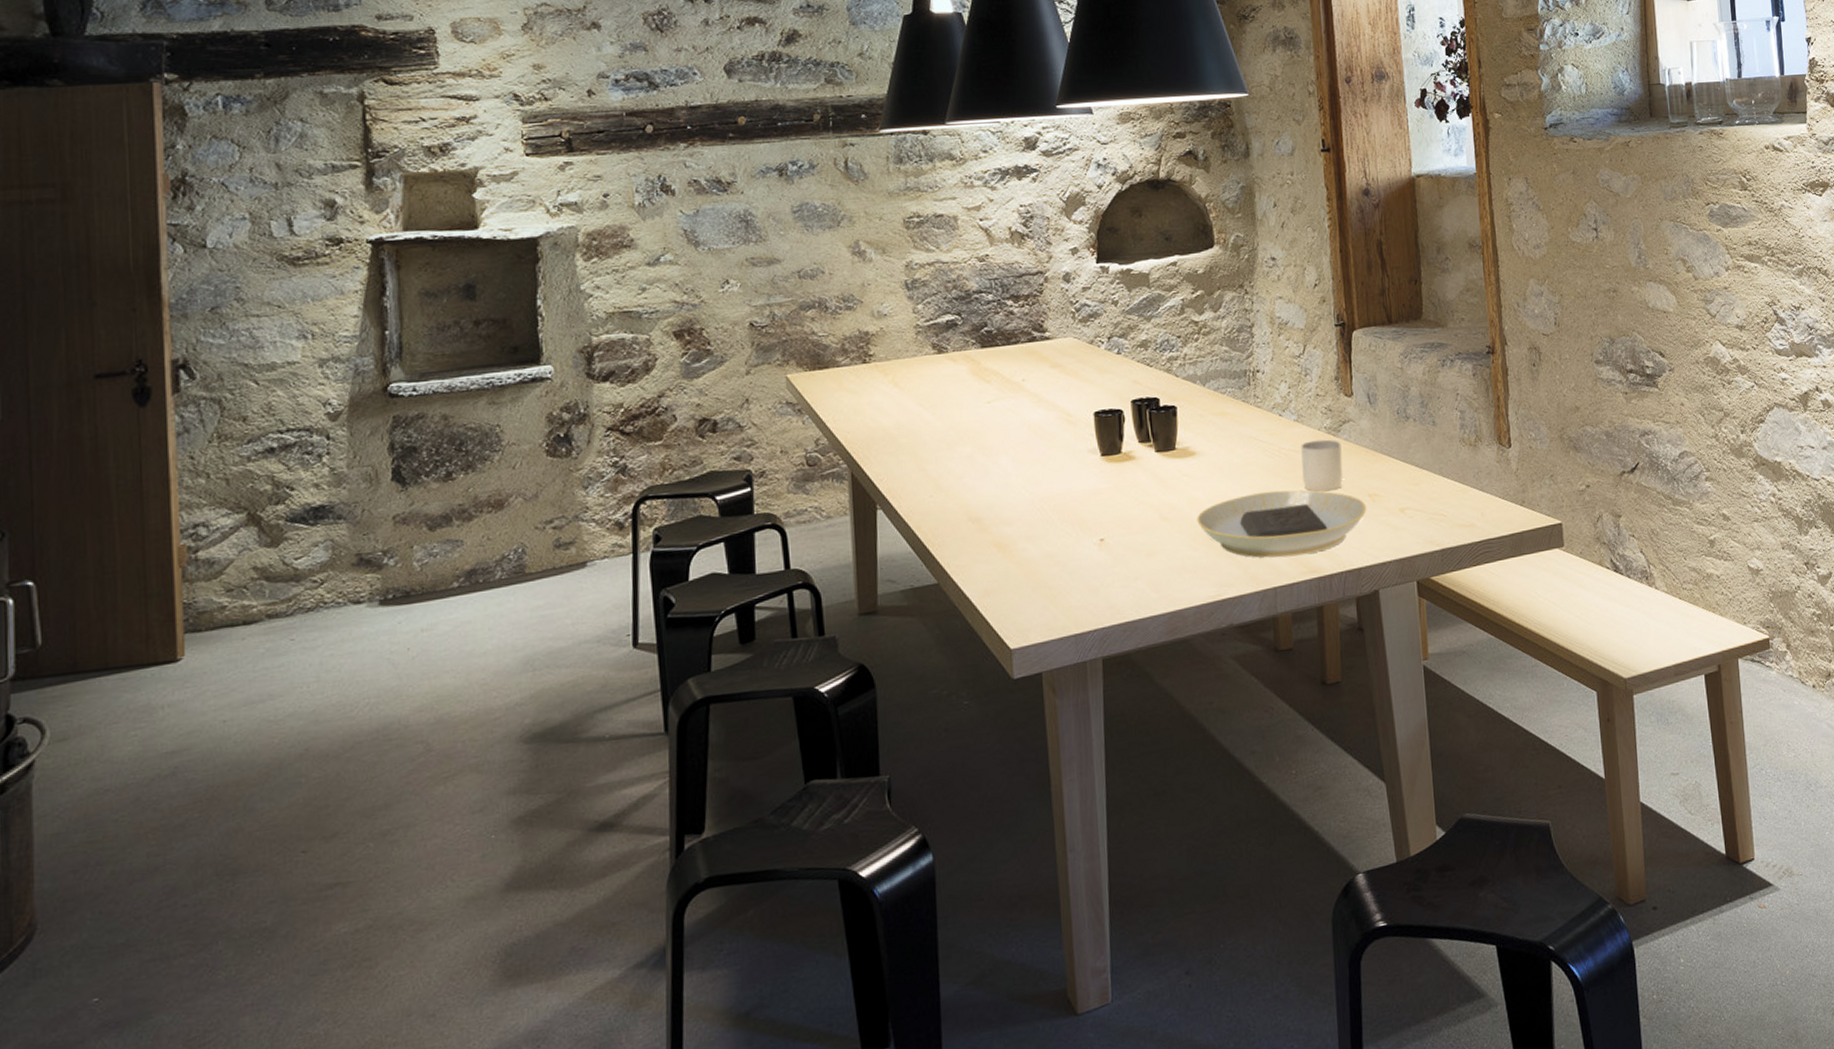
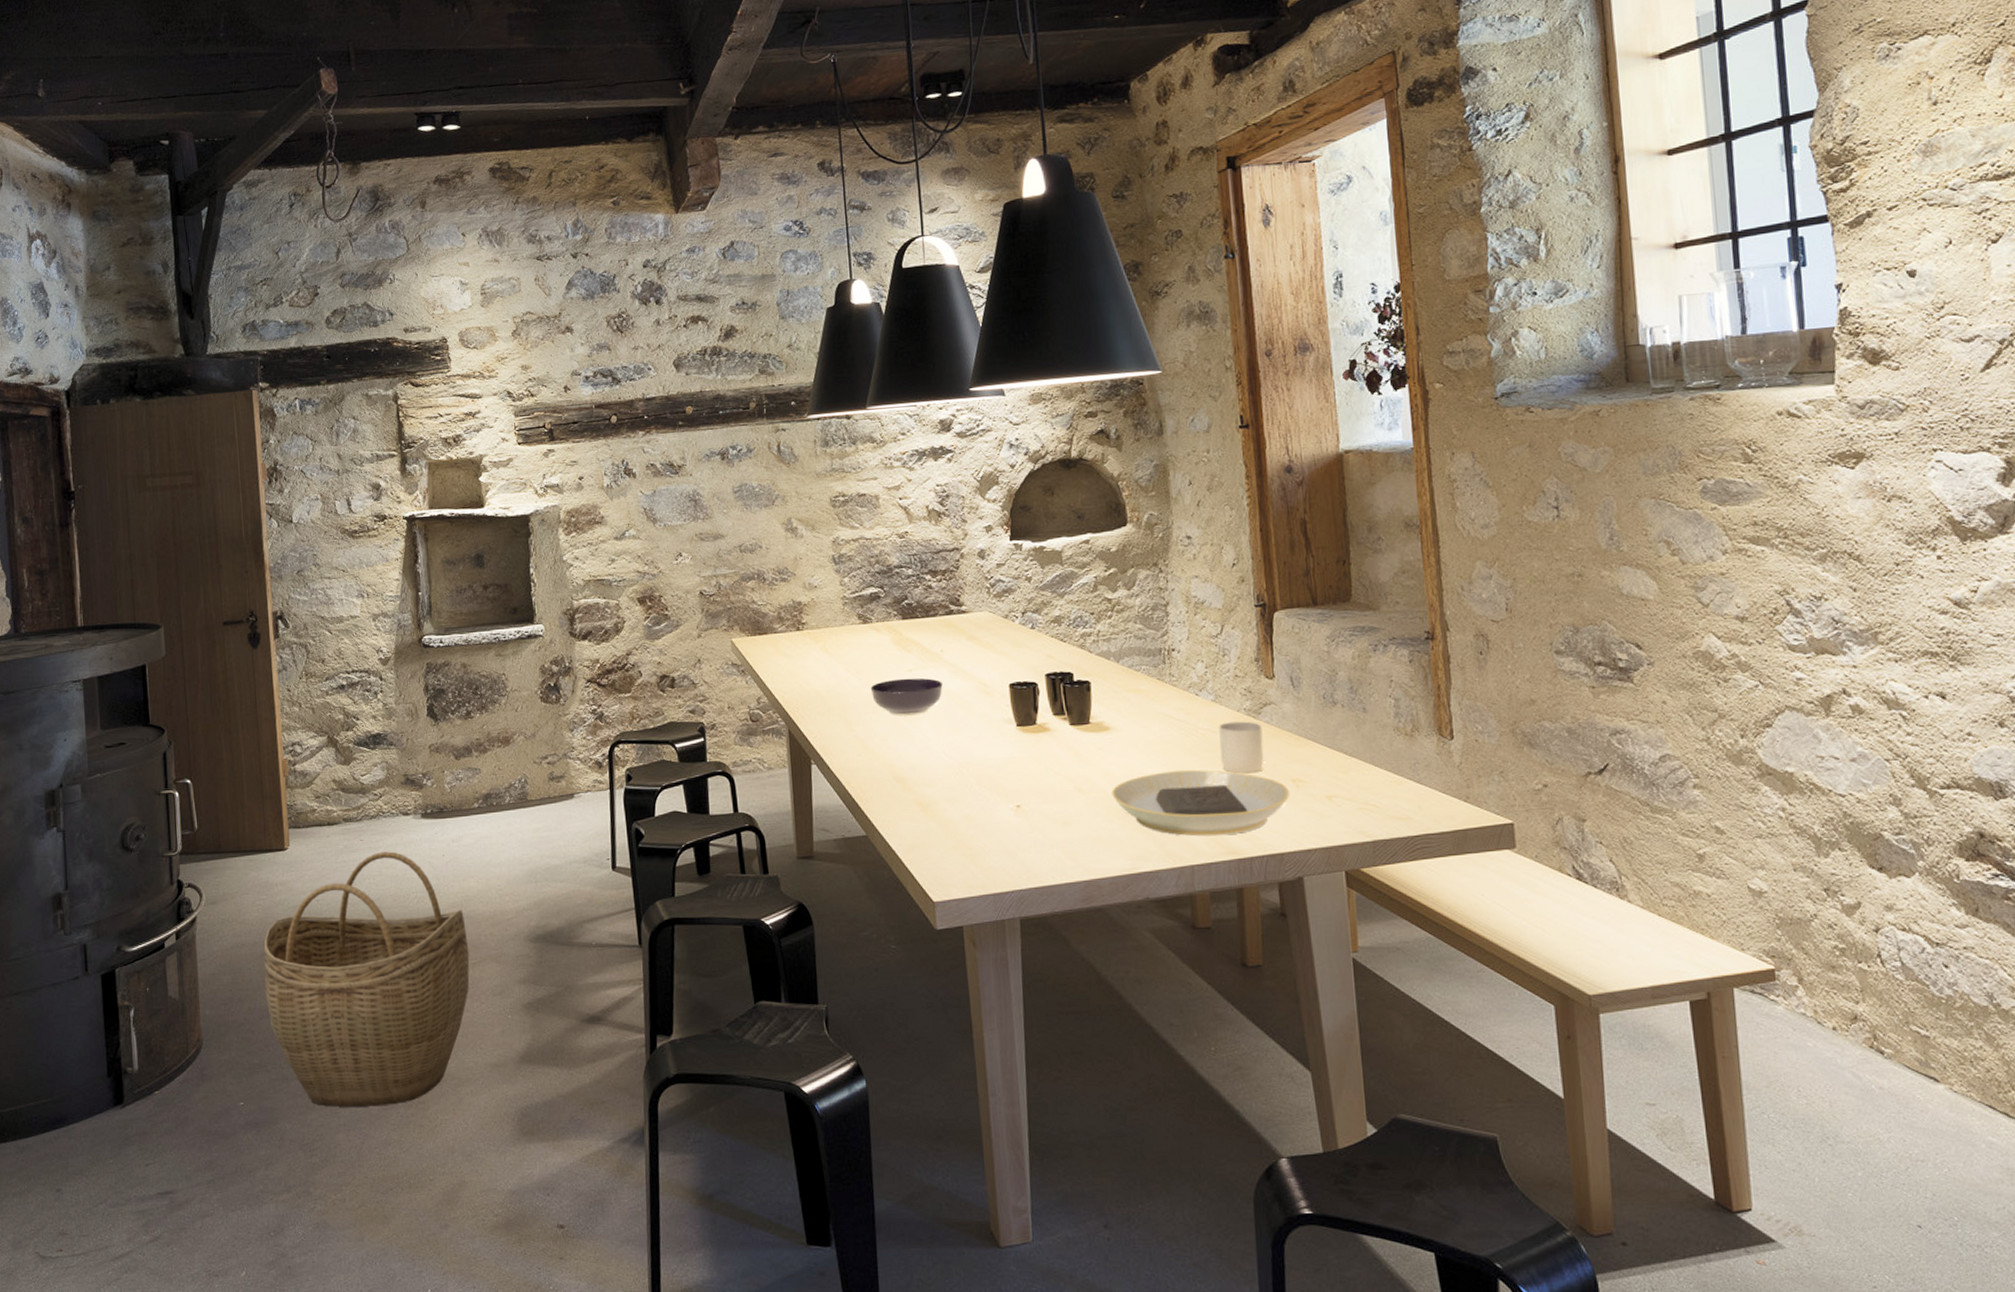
woven basket: none [138,650,441,985] -> present [264,851,470,1107]
bowl: none [945,409,1024,452] -> present [870,677,943,716]

